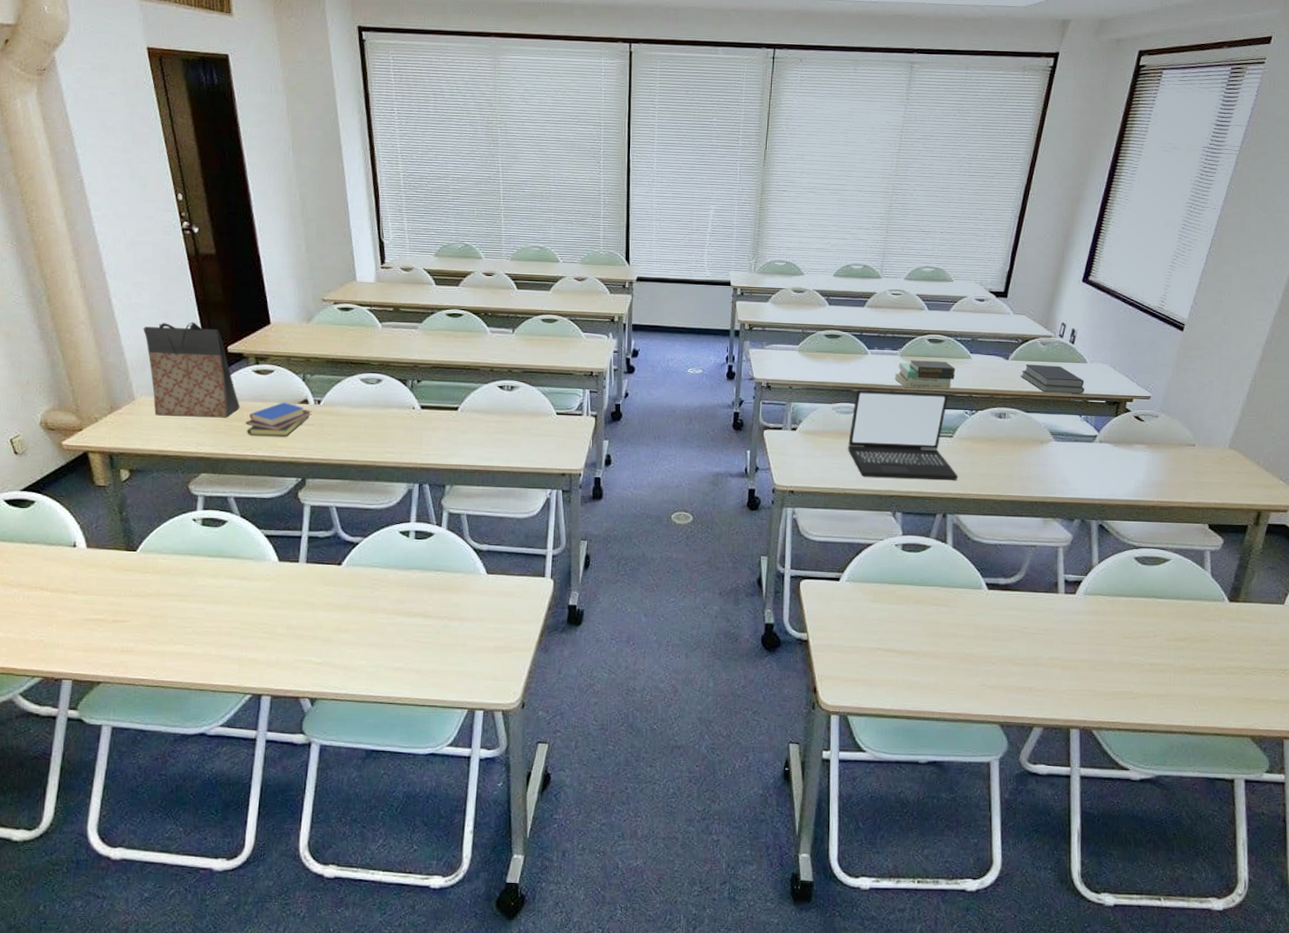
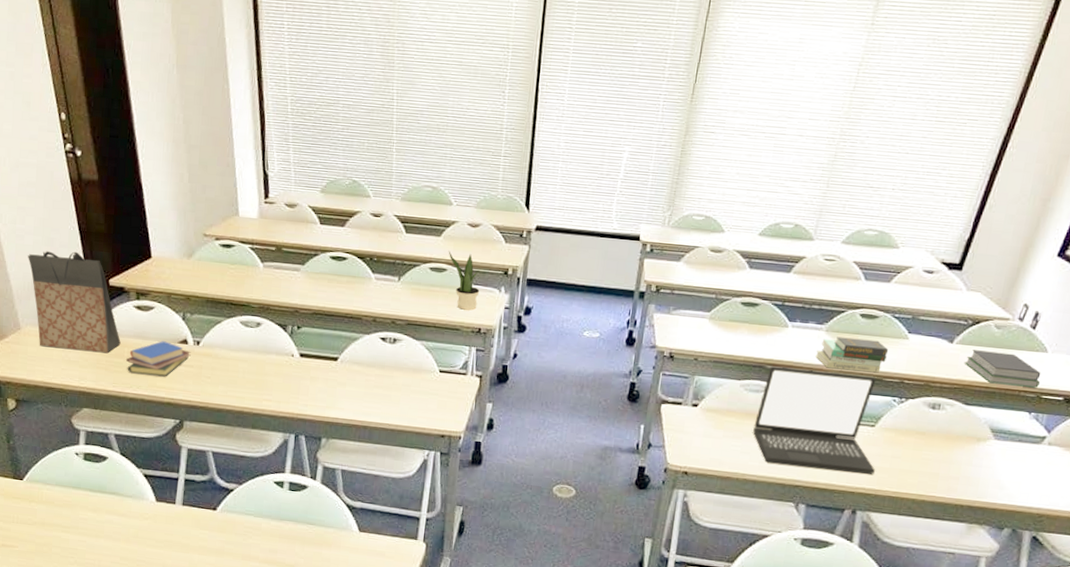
potted plant: none [558,303,590,356] -> present [448,251,480,310]

